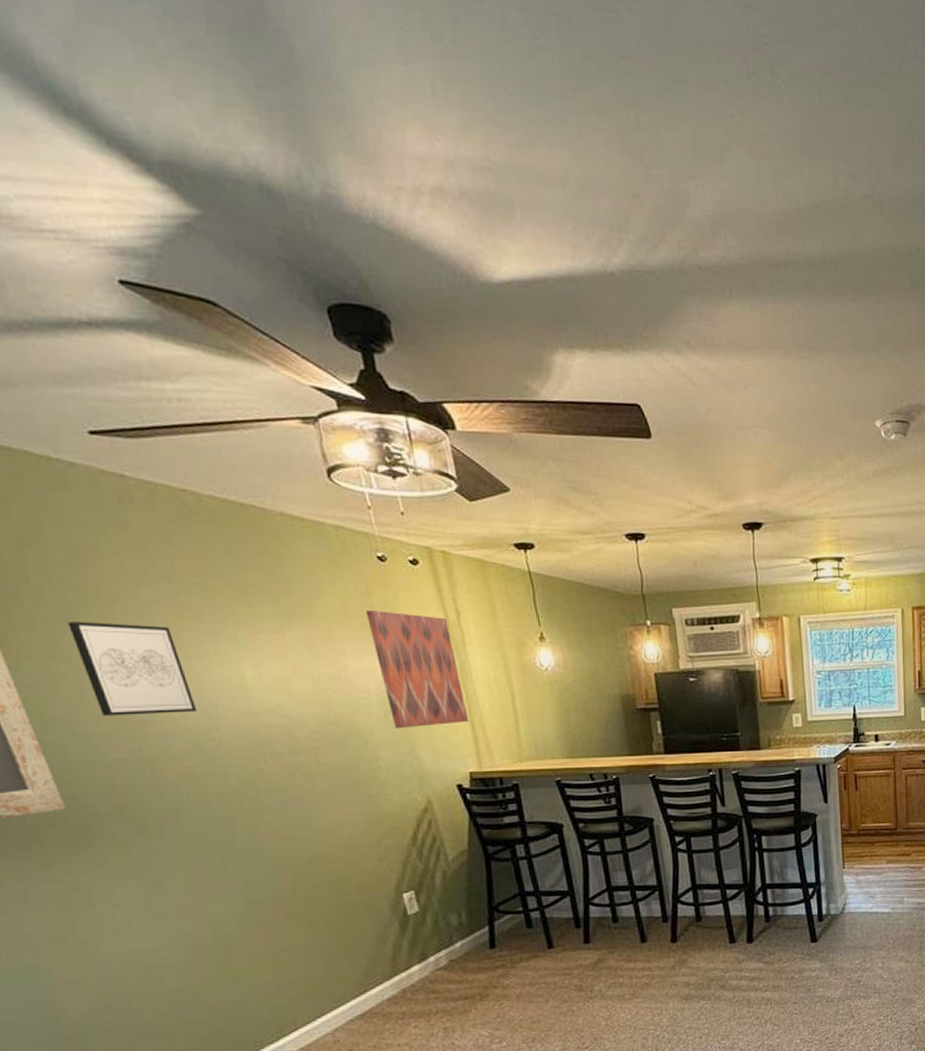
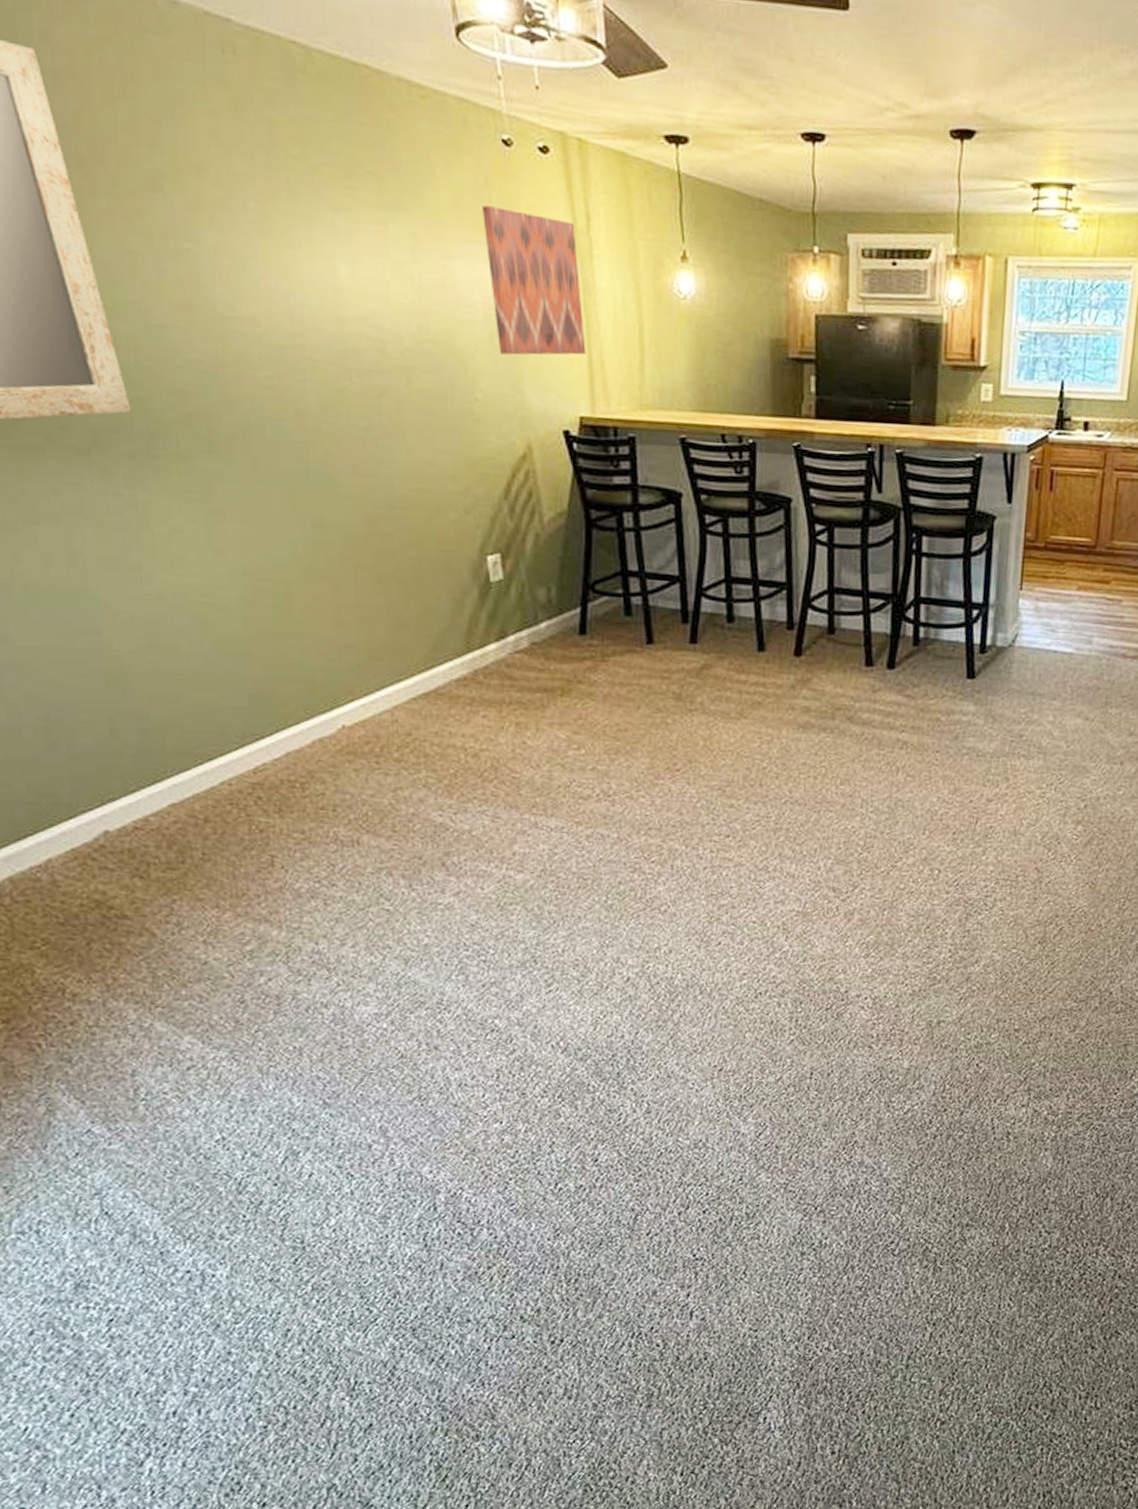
wall art: present [68,621,196,716] -> none [153,191,281,312]

